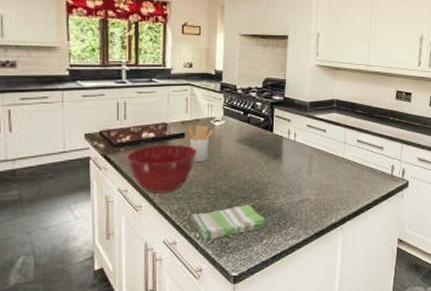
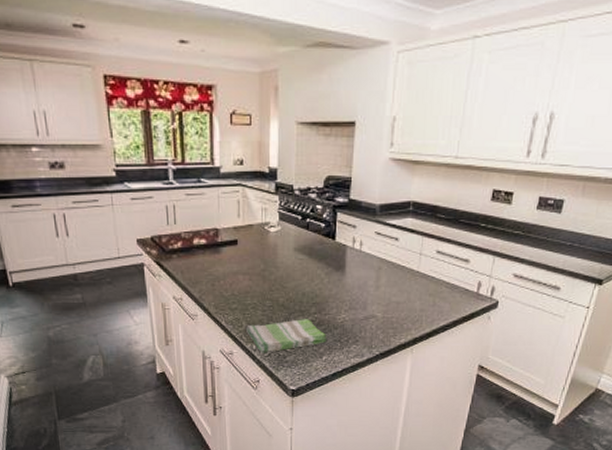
mixing bowl: present [126,144,197,193] -> none [179,251,251,303]
utensil holder: present [188,124,213,162] -> none [240,230,268,271]

